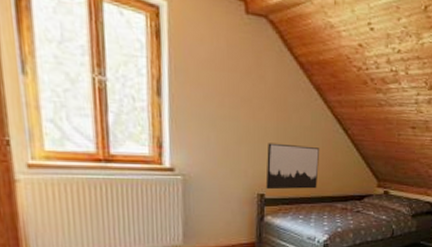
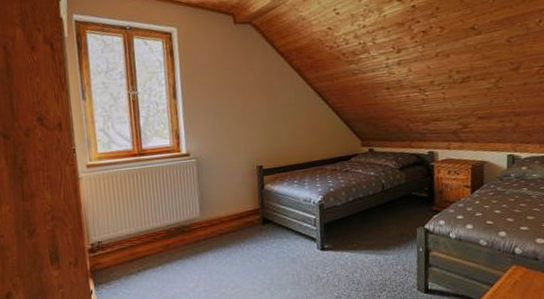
wall art: present [265,143,319,190] -> none [261,119,307,161]

